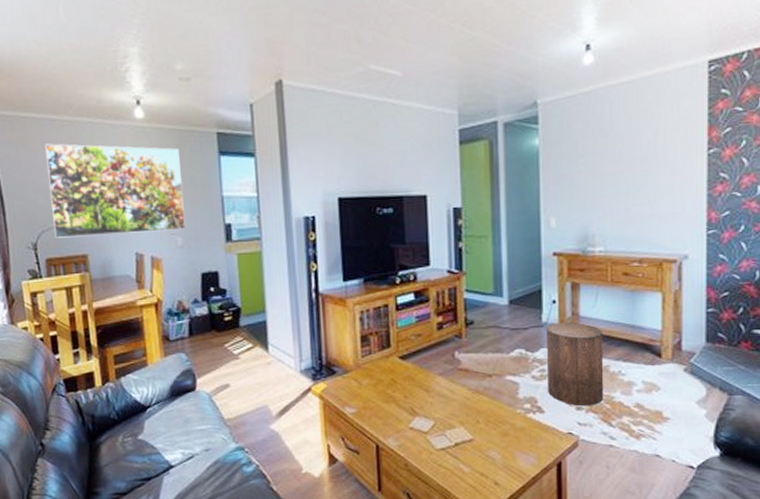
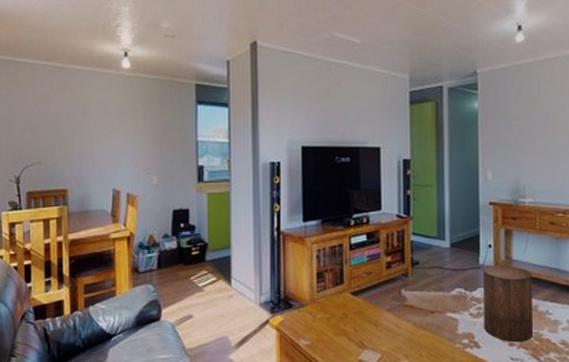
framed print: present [45,143,186,238] -> none [36,87,161,173]

